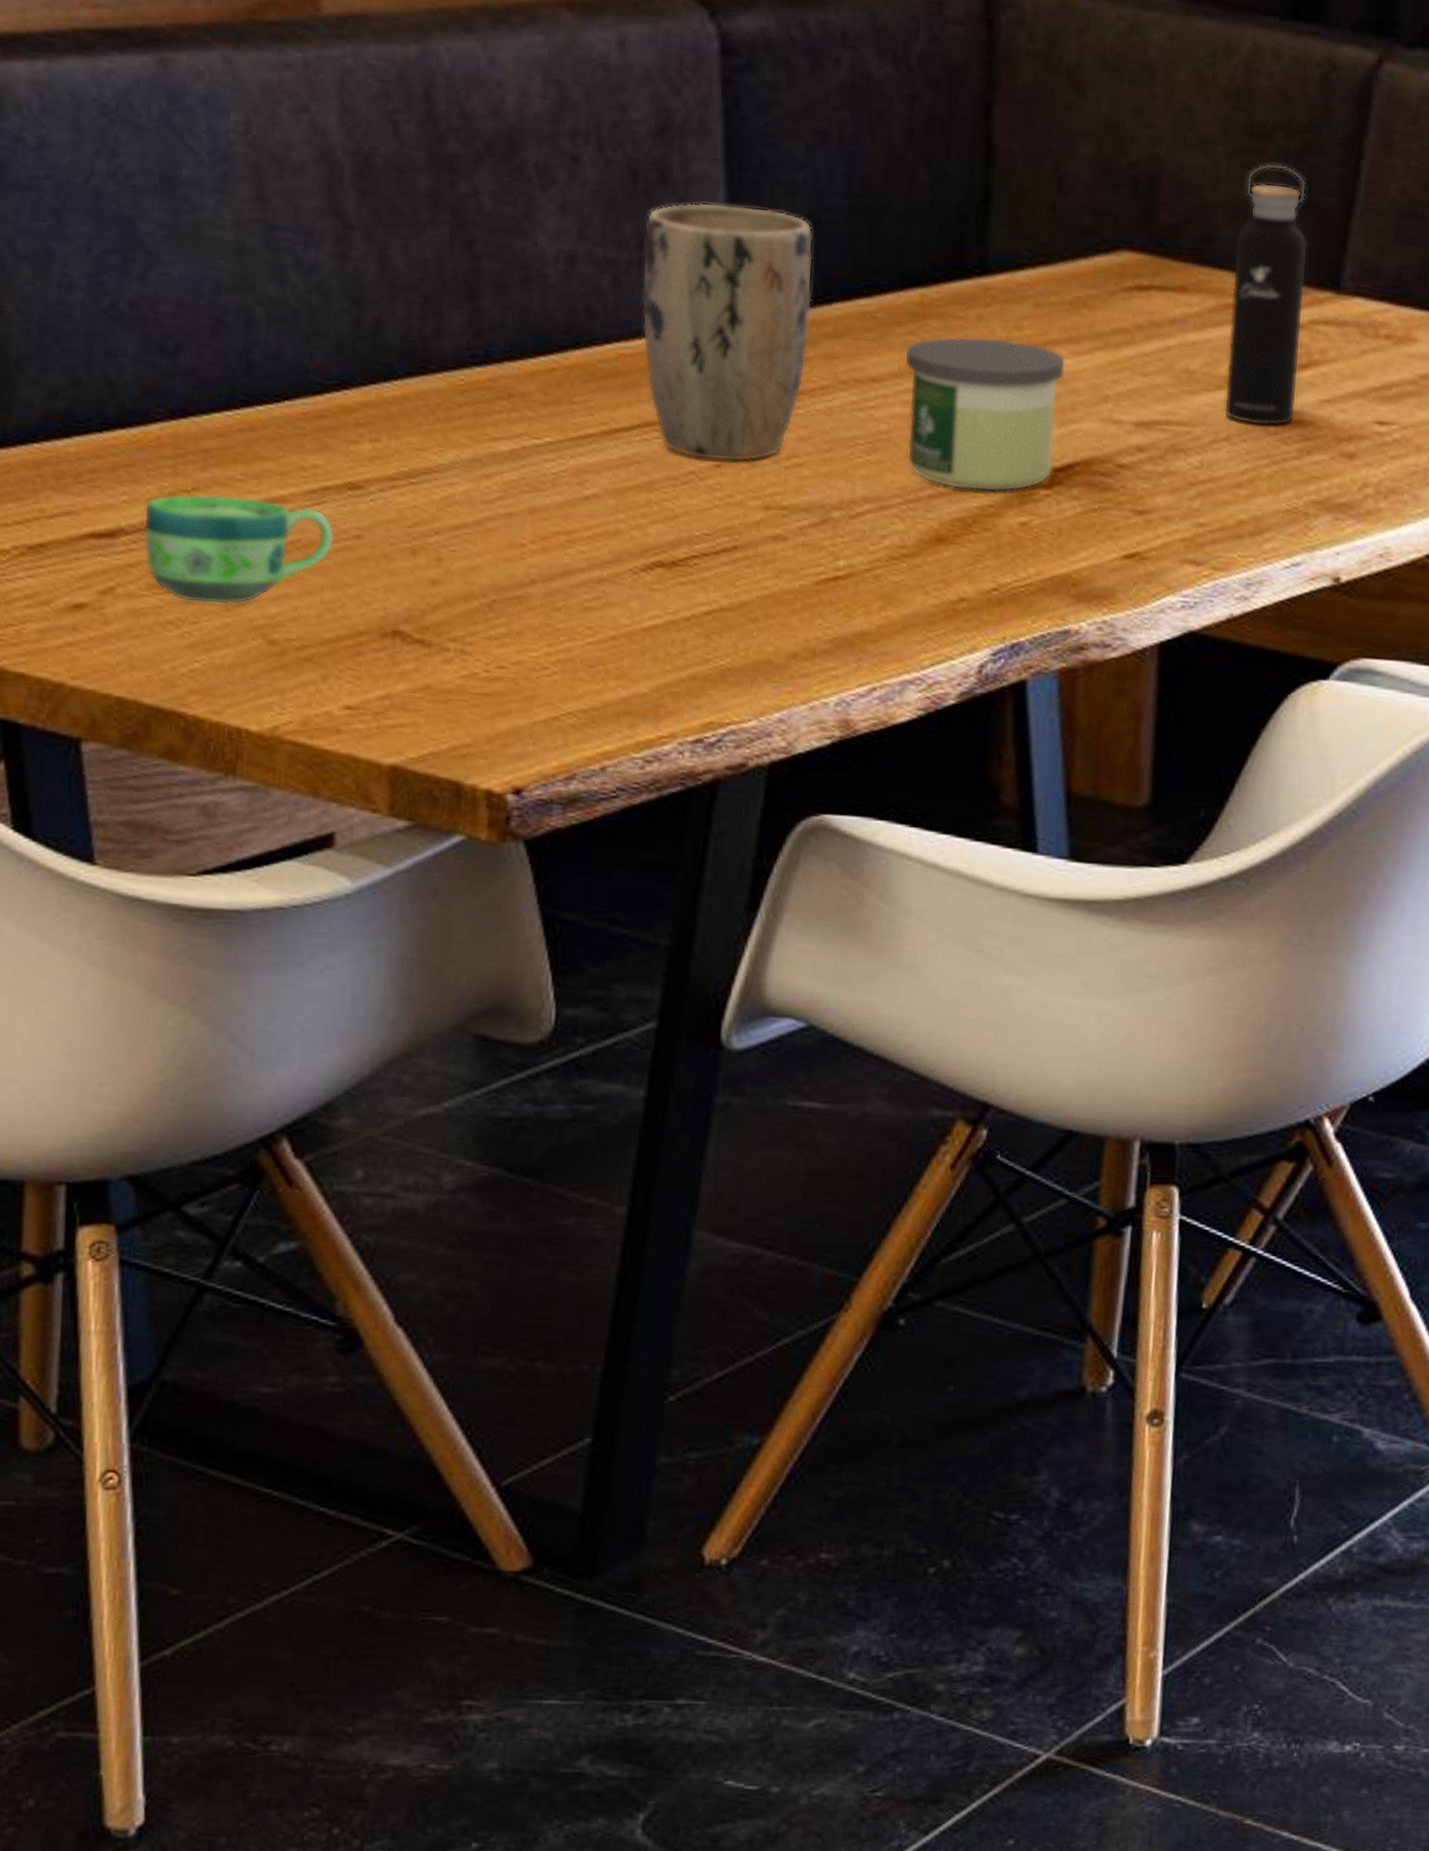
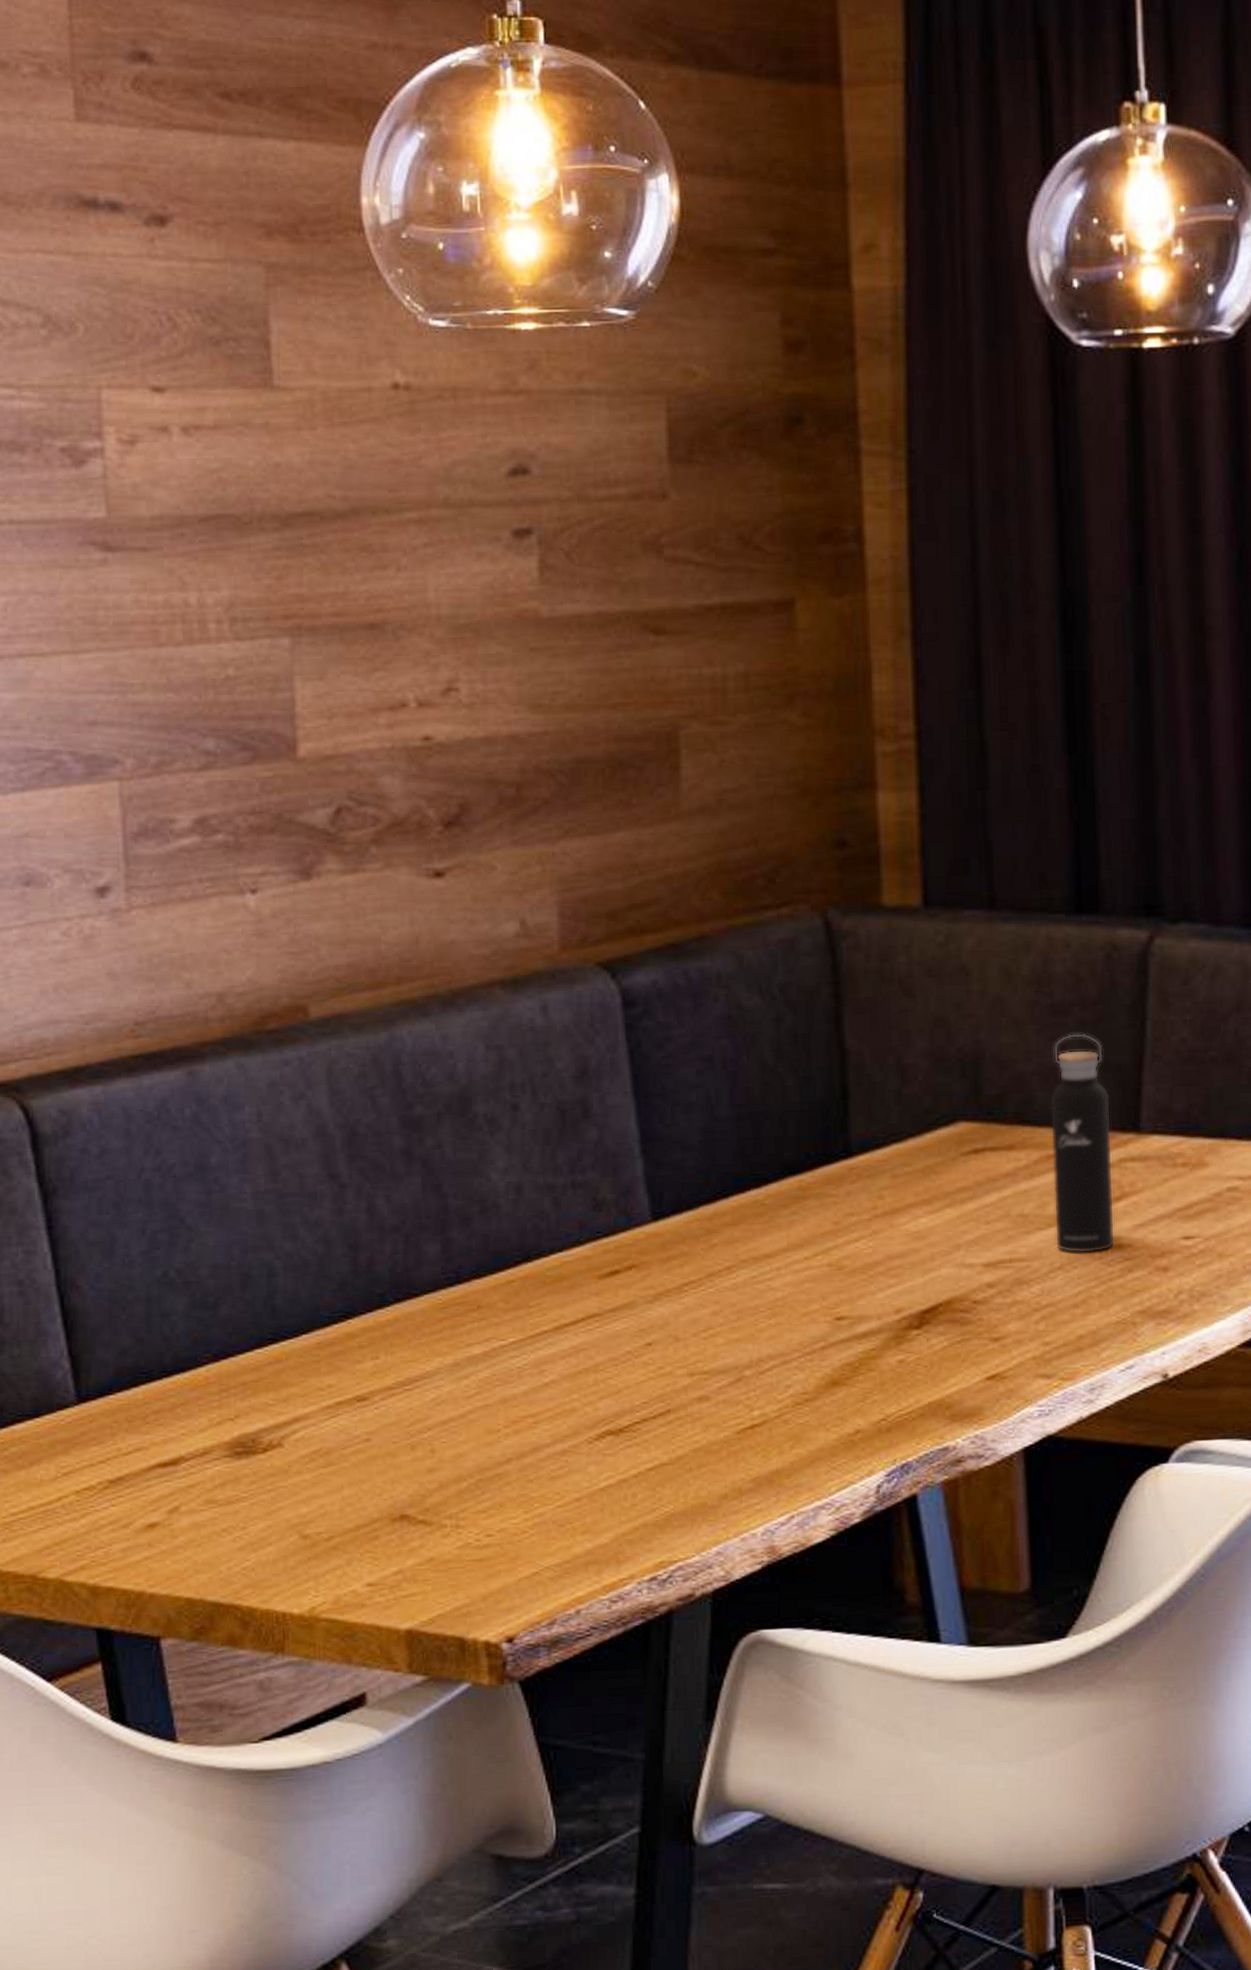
cup: present [143,493,335,605] -> none [198,1418,349,1512]
plant pot: present [641,202,814,462] -> none [574,1126,713,1341]
candle: present [904,336,1066,492] -> none [790,1208,923,1339]

